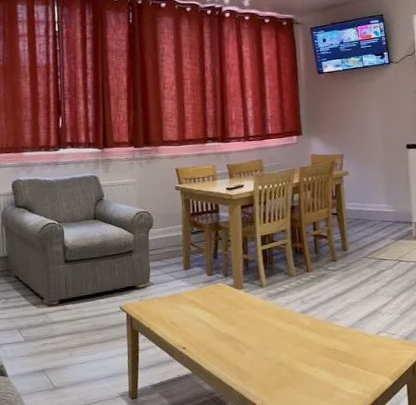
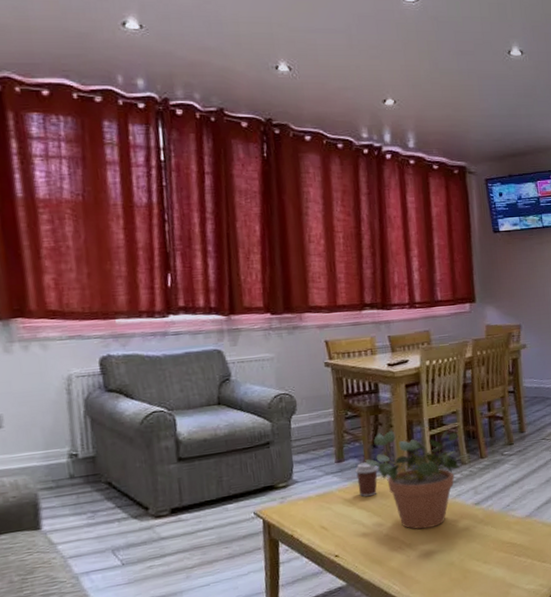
coffee cup: none [199,270,219,300] -> present [355,462,379,497]
potted plant: none [207,244,295,332] -> present [365,429,468,530]

